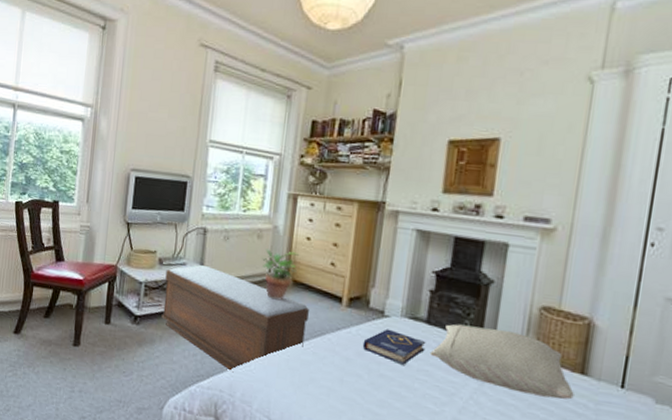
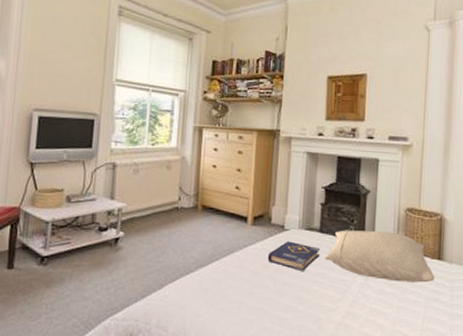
bench: present [161,265,309,373] -> none [71,199,218,301]
potted plant: present [262,249,300,299] -> none [172,178,207,225]

